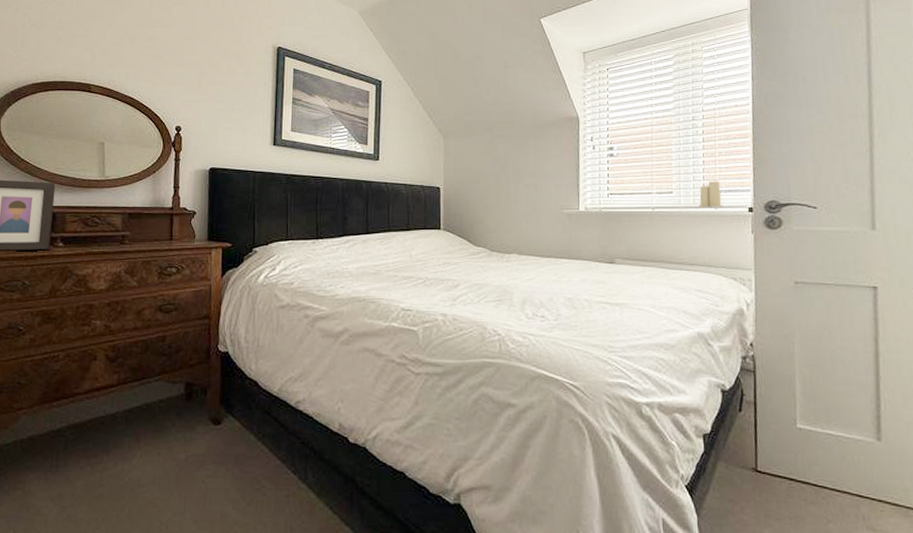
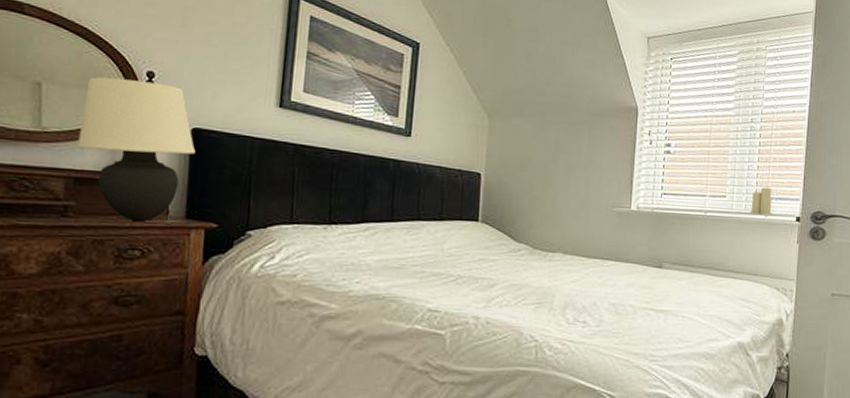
table lamp: none [129,134,213,244] -> present [77,77,196,221]

